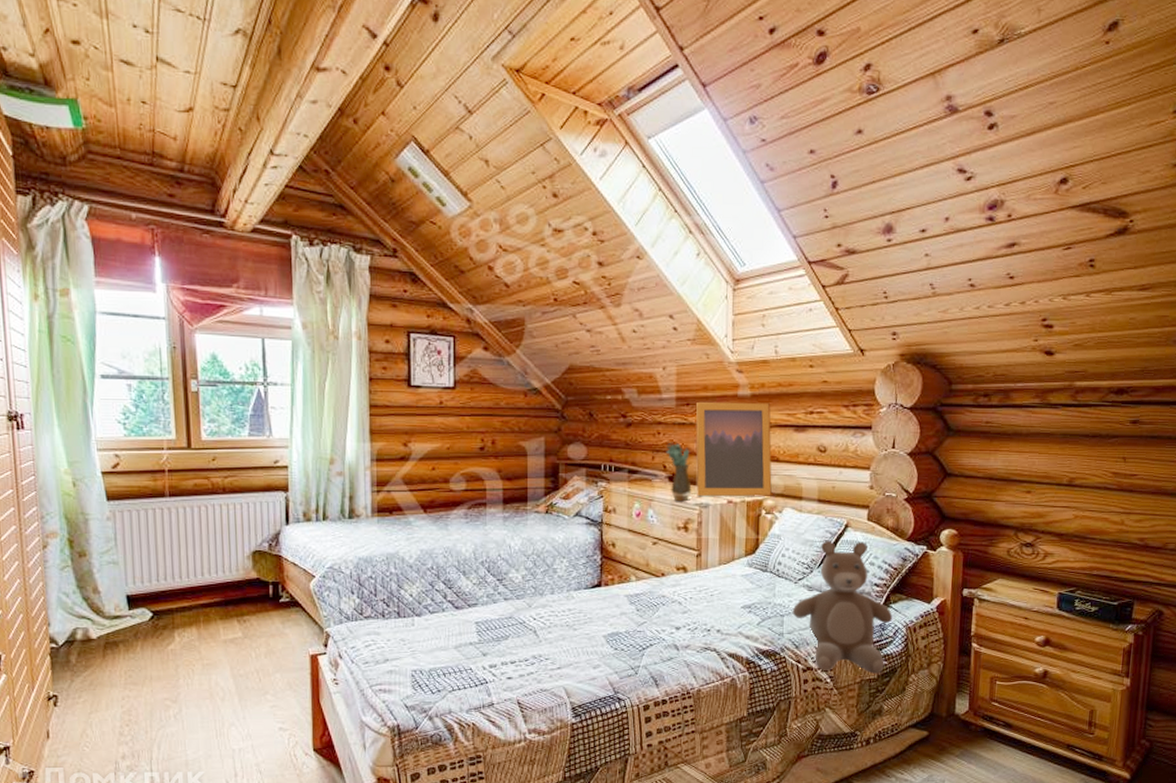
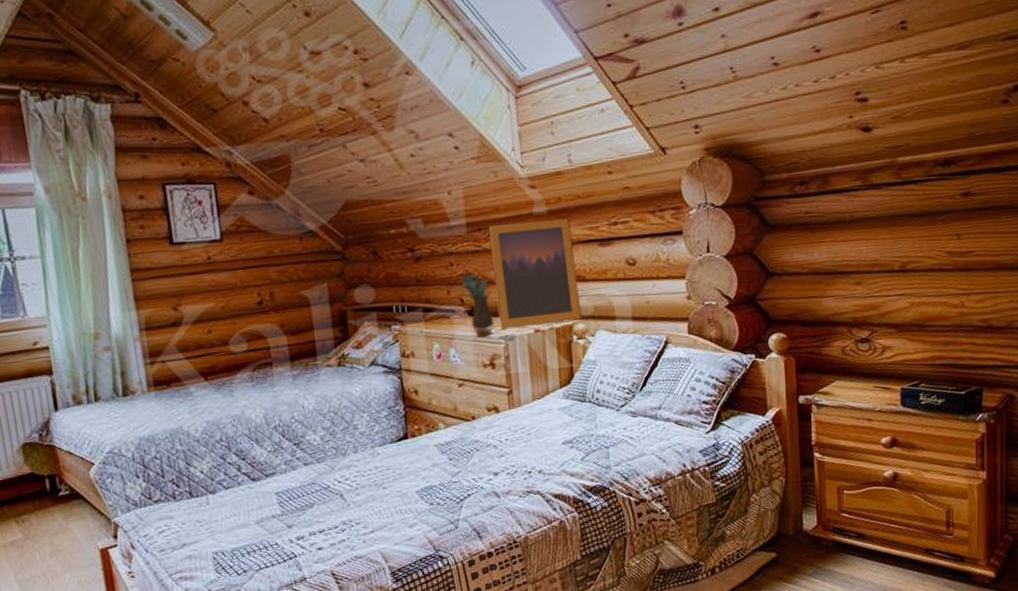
bear: present [792,541,893,674] -> none [617,358,727,501]

